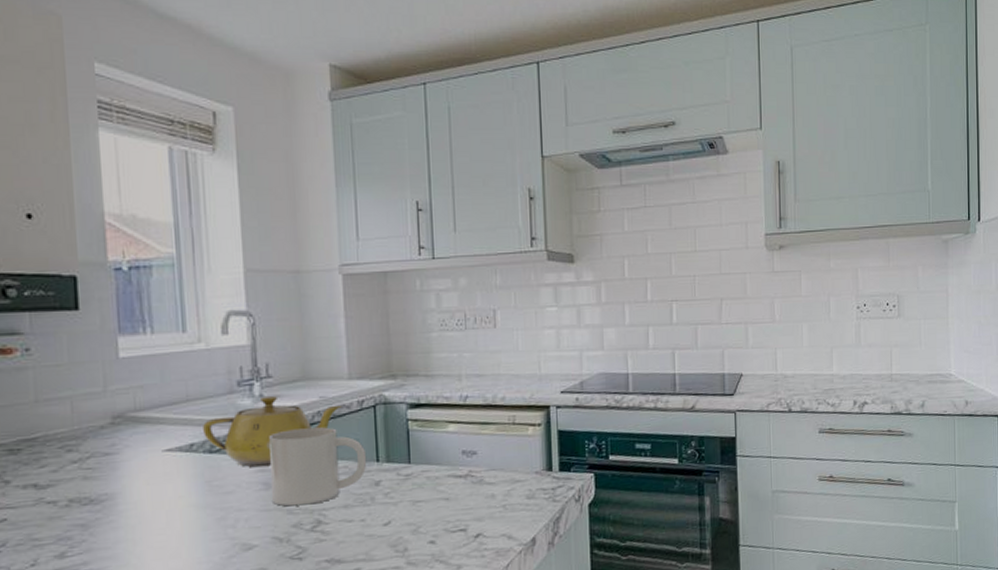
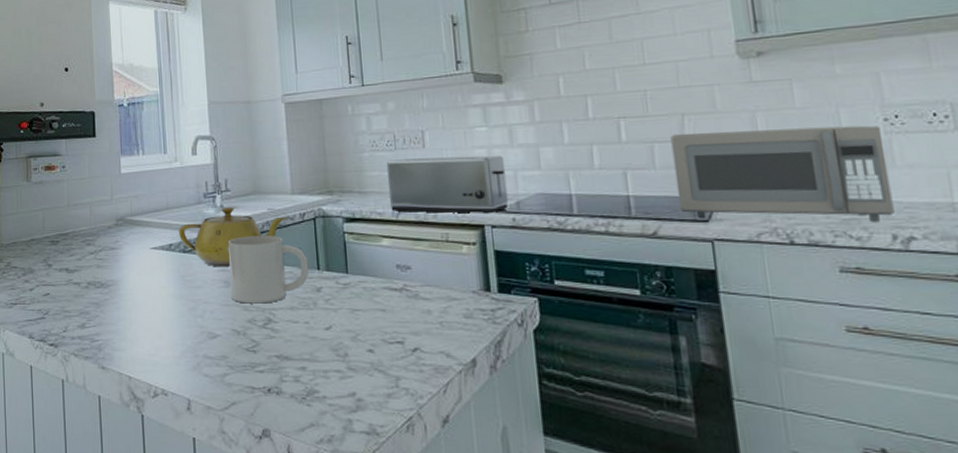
toaster: none [455,335,573,395] -> present [386,155,509,214]
microwave: none [711,312,857,393] -> present [670,125,895,223]

